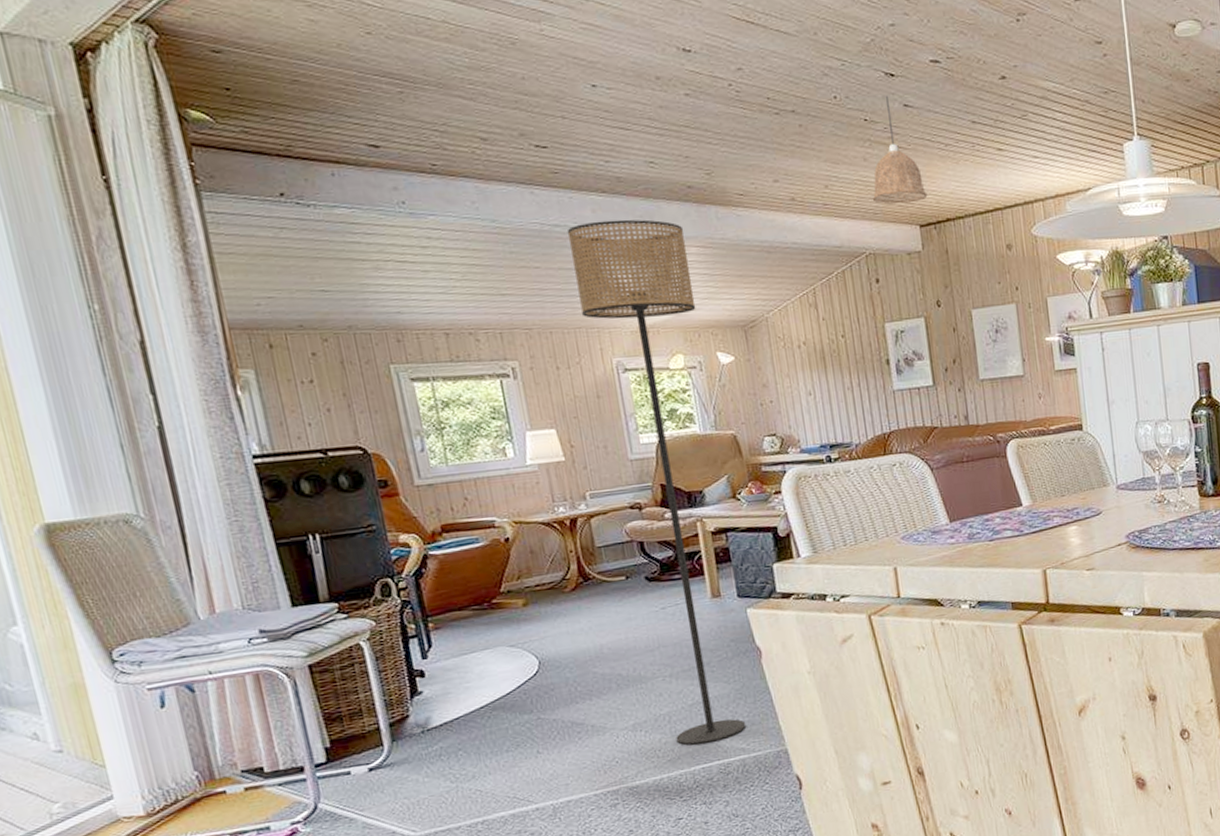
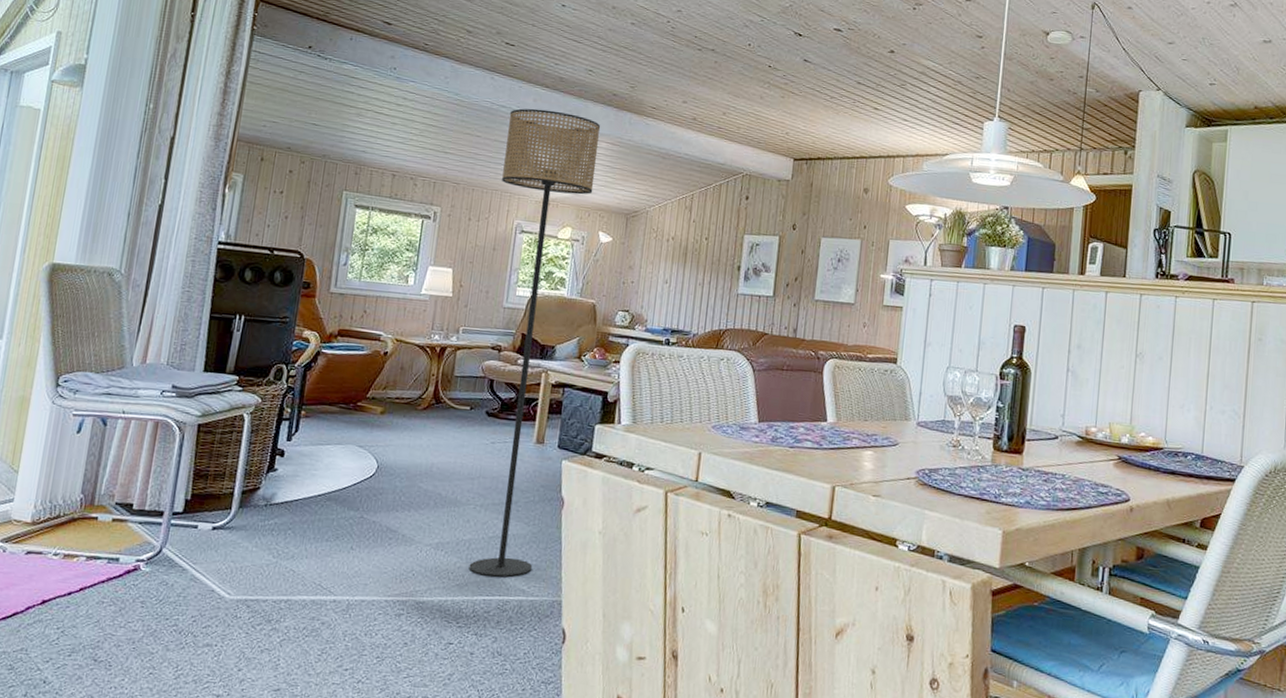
pendant lamp: present [873,95,928,205] -> none [760,49,807,139]

